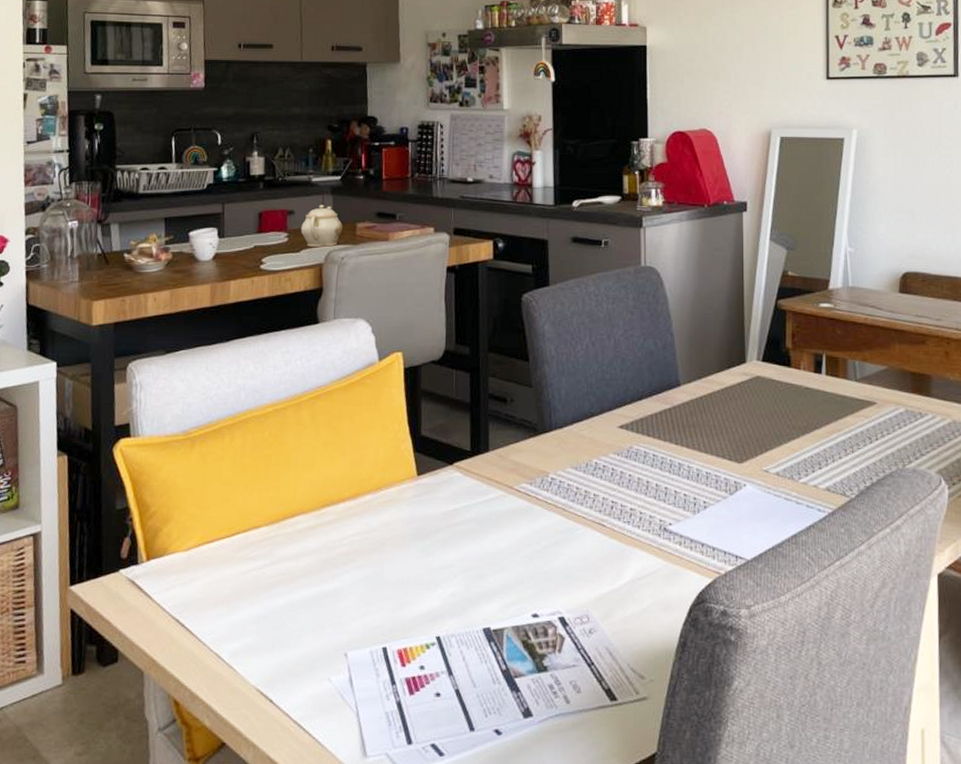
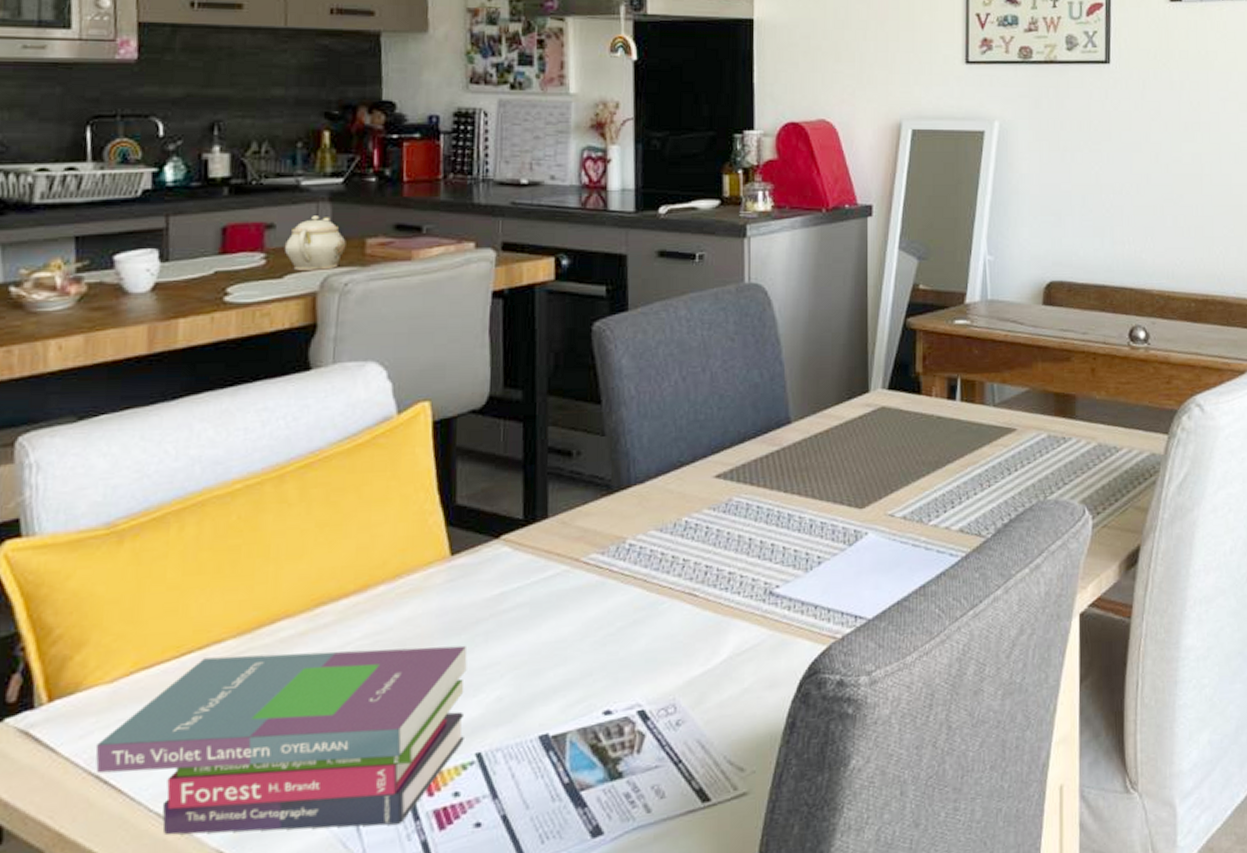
books: none [176,539,430,685] -> present [95,645,468,836]

